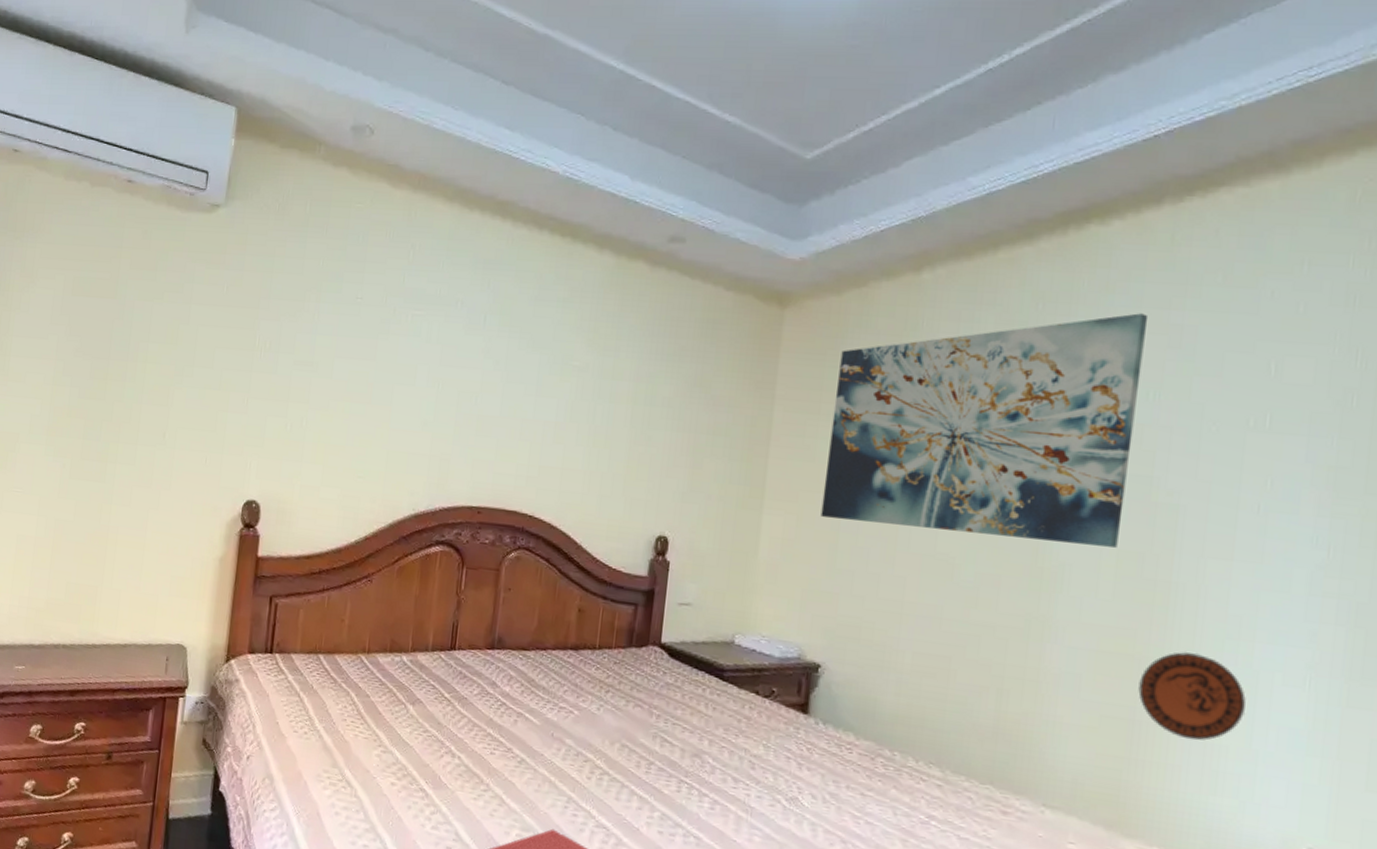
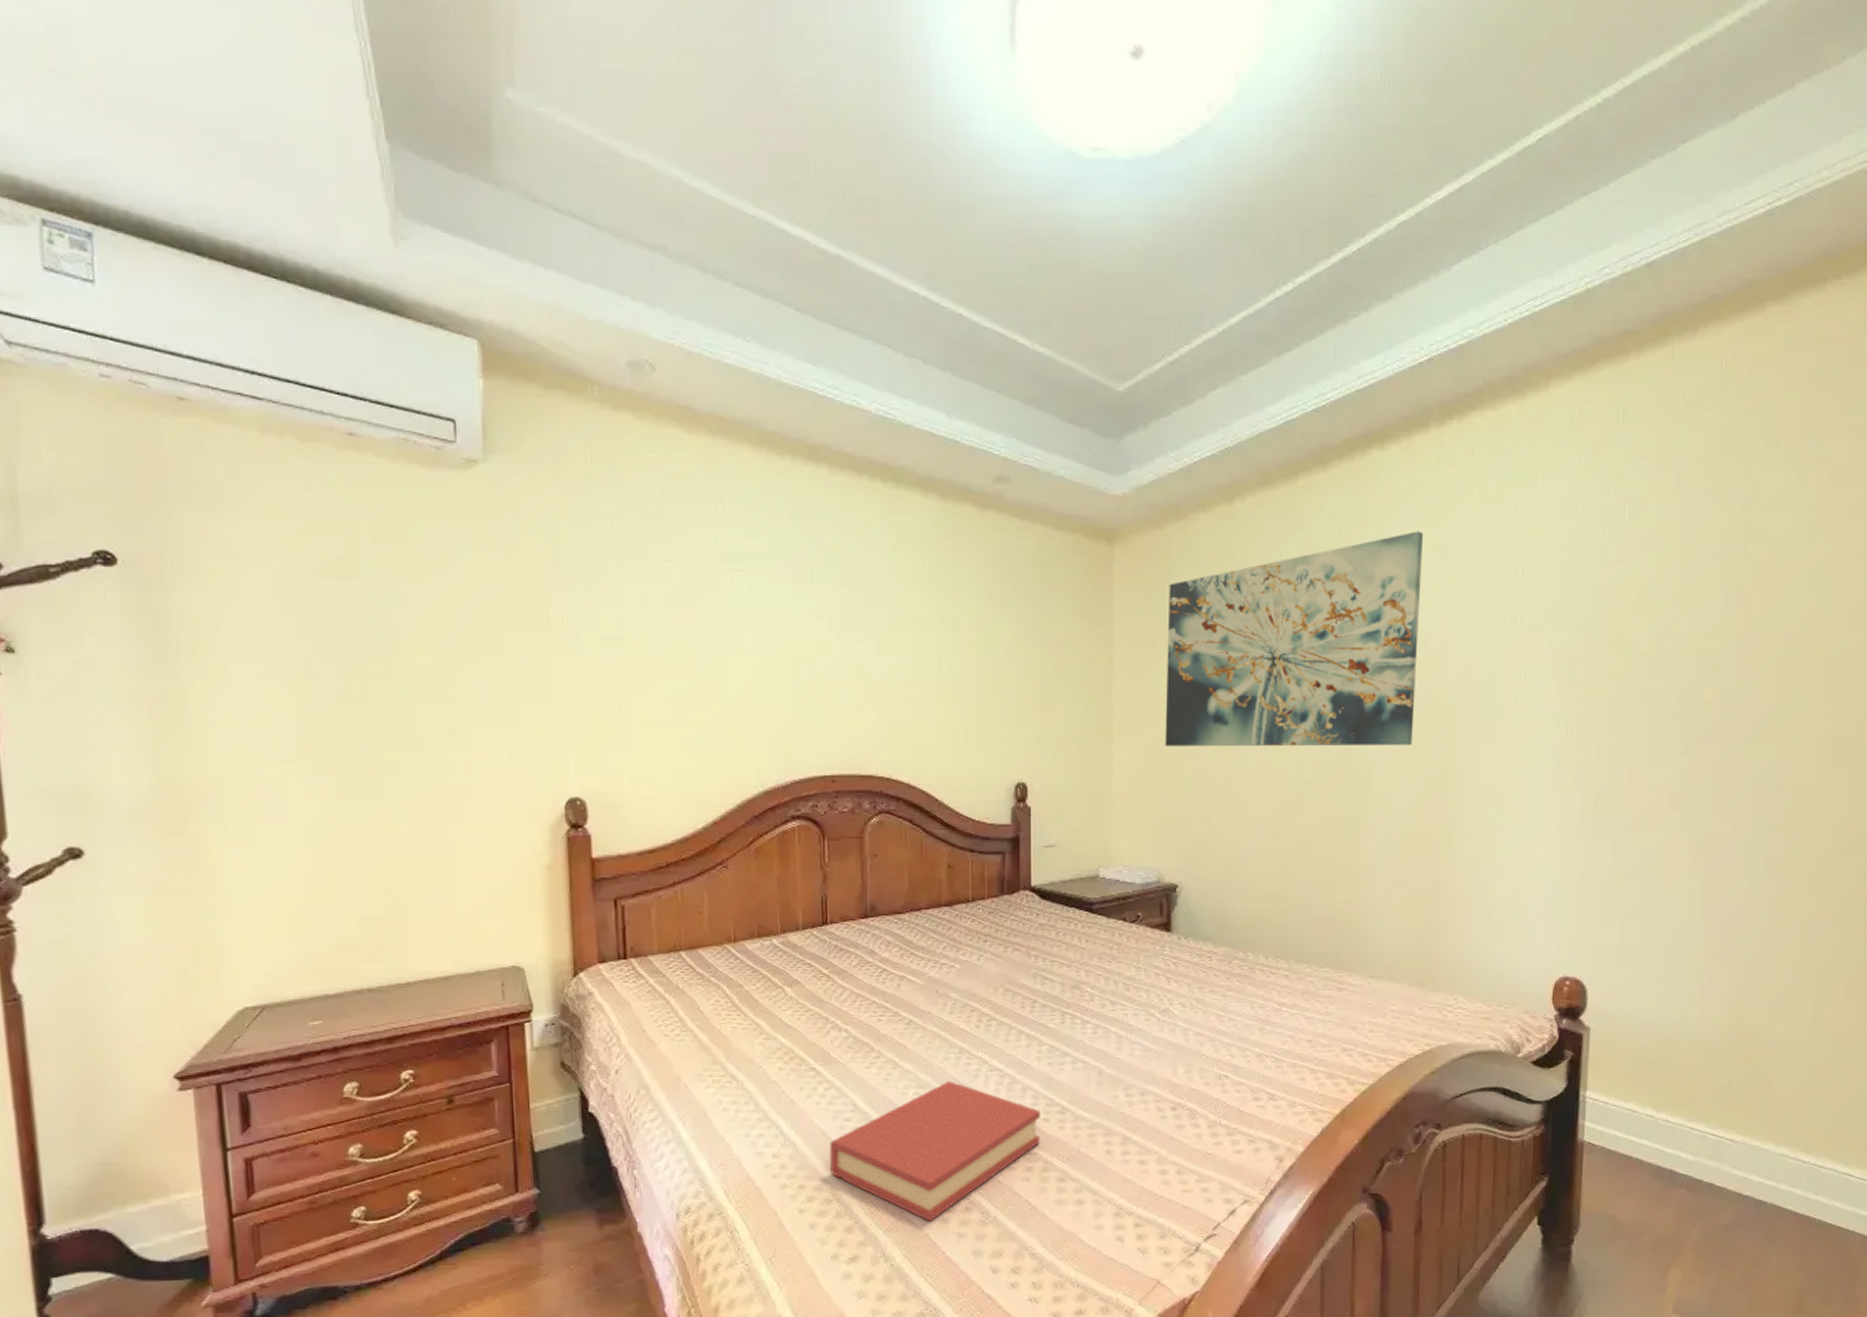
decorative plate: present [1138,652,1246,741] -> none [1436,829,1514,902]

